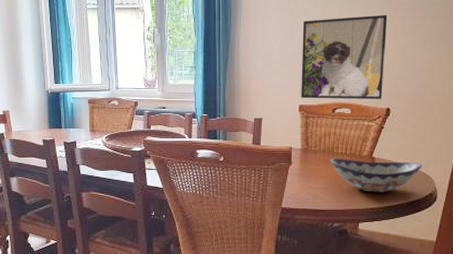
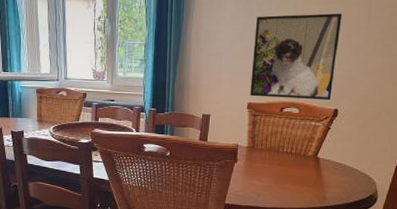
decorative bowl: present [330,159,422,192] -> none [275,158,366,193]

